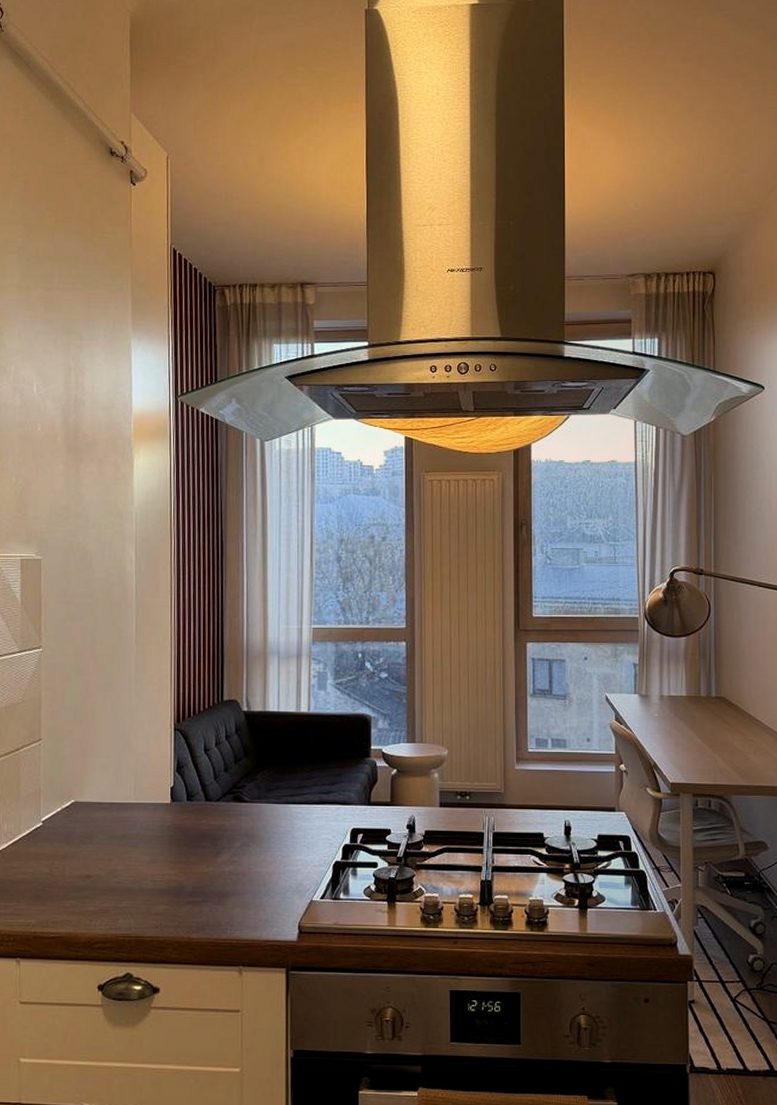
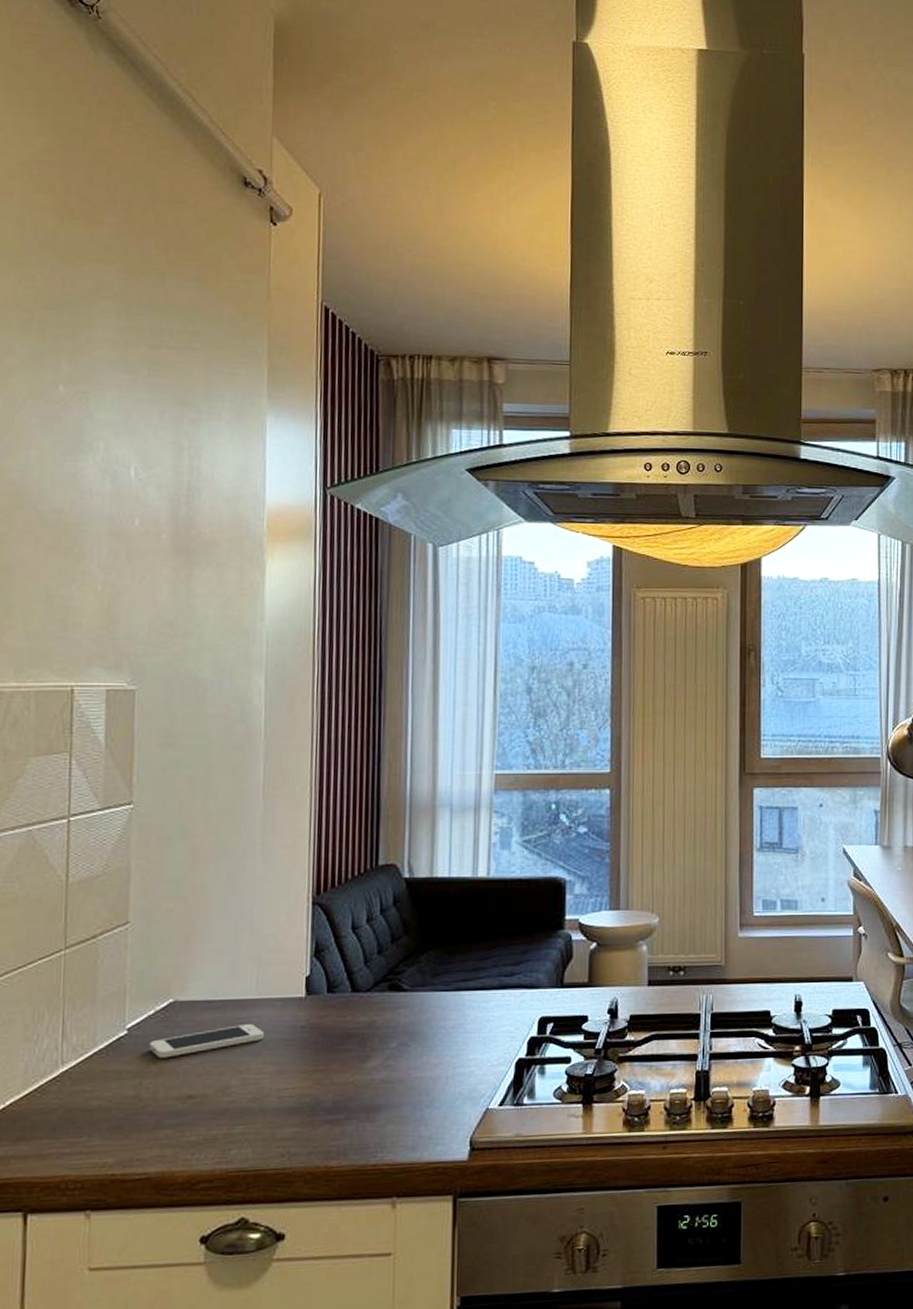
smartphone: none [58,823,140,846] -> present [149,1024,264,1059]

